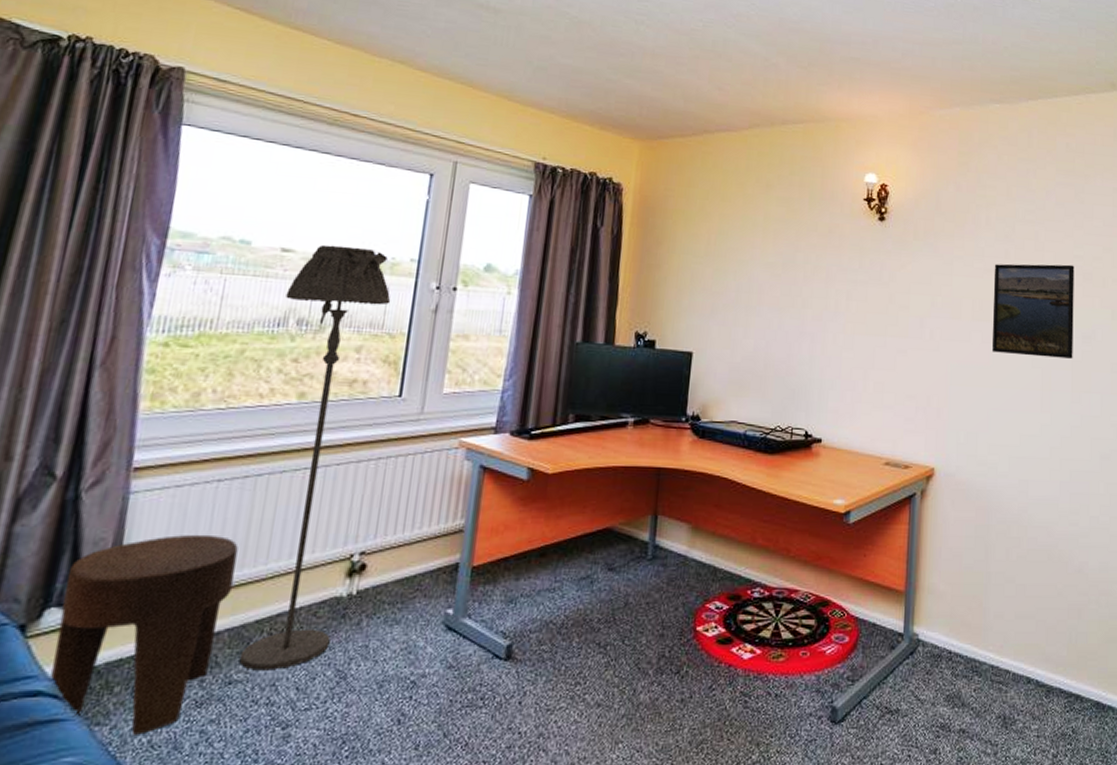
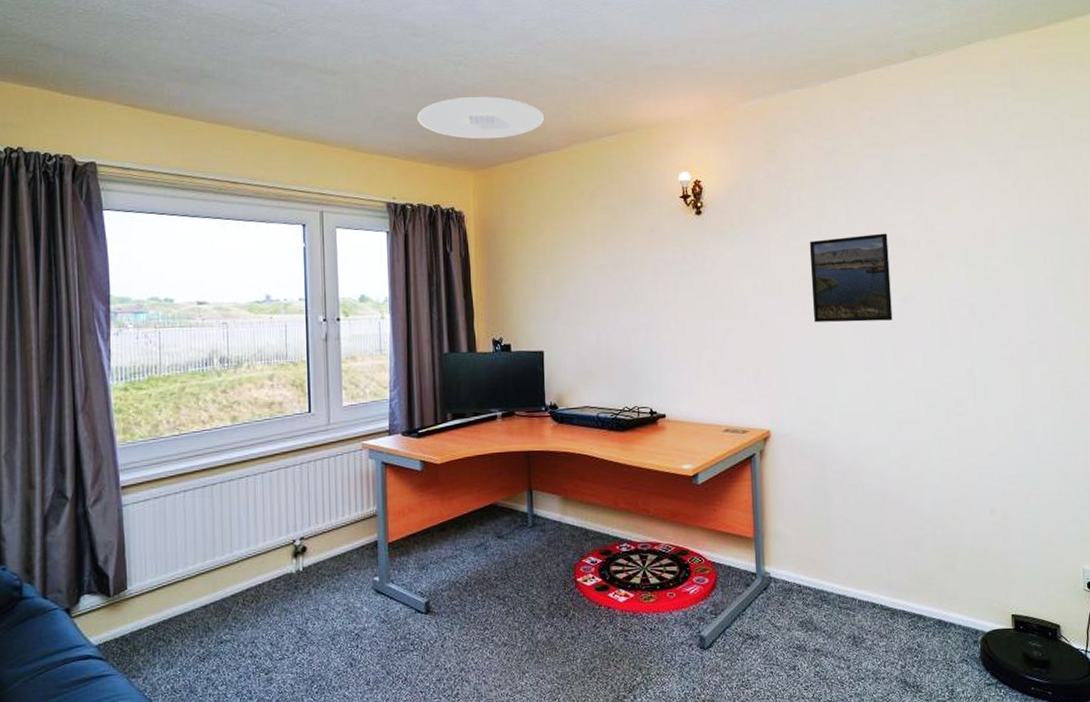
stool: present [51,534,239,735] -> none [91,532,210,684]
floor lamp: present [239,244,391,671] -> none [207,294,289,632]
ceiling light: none [584,58,728,110] -> present [417,96,545,139]

